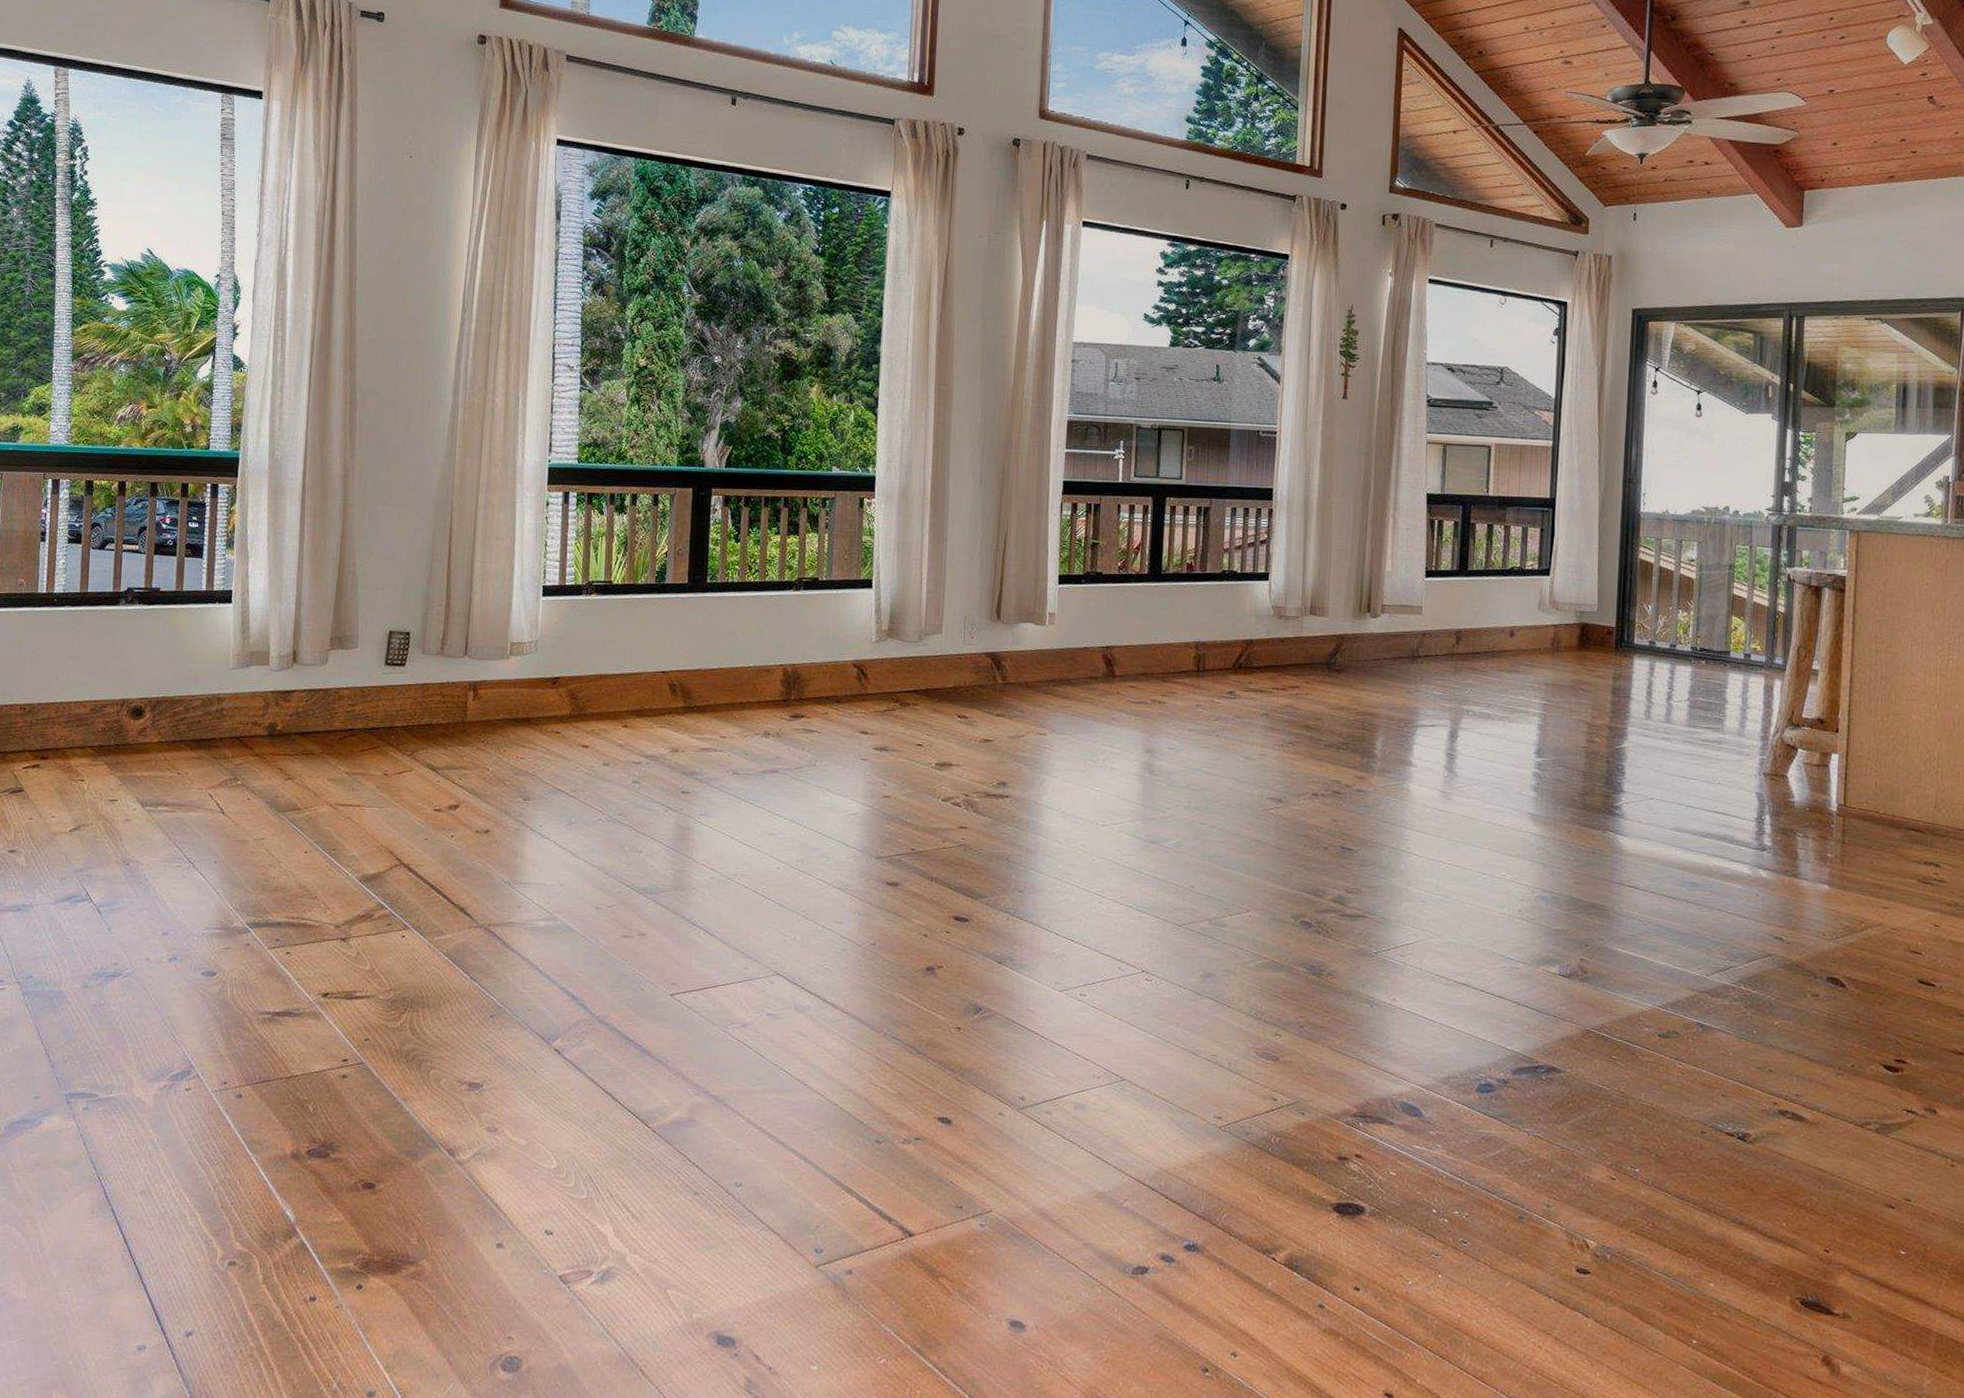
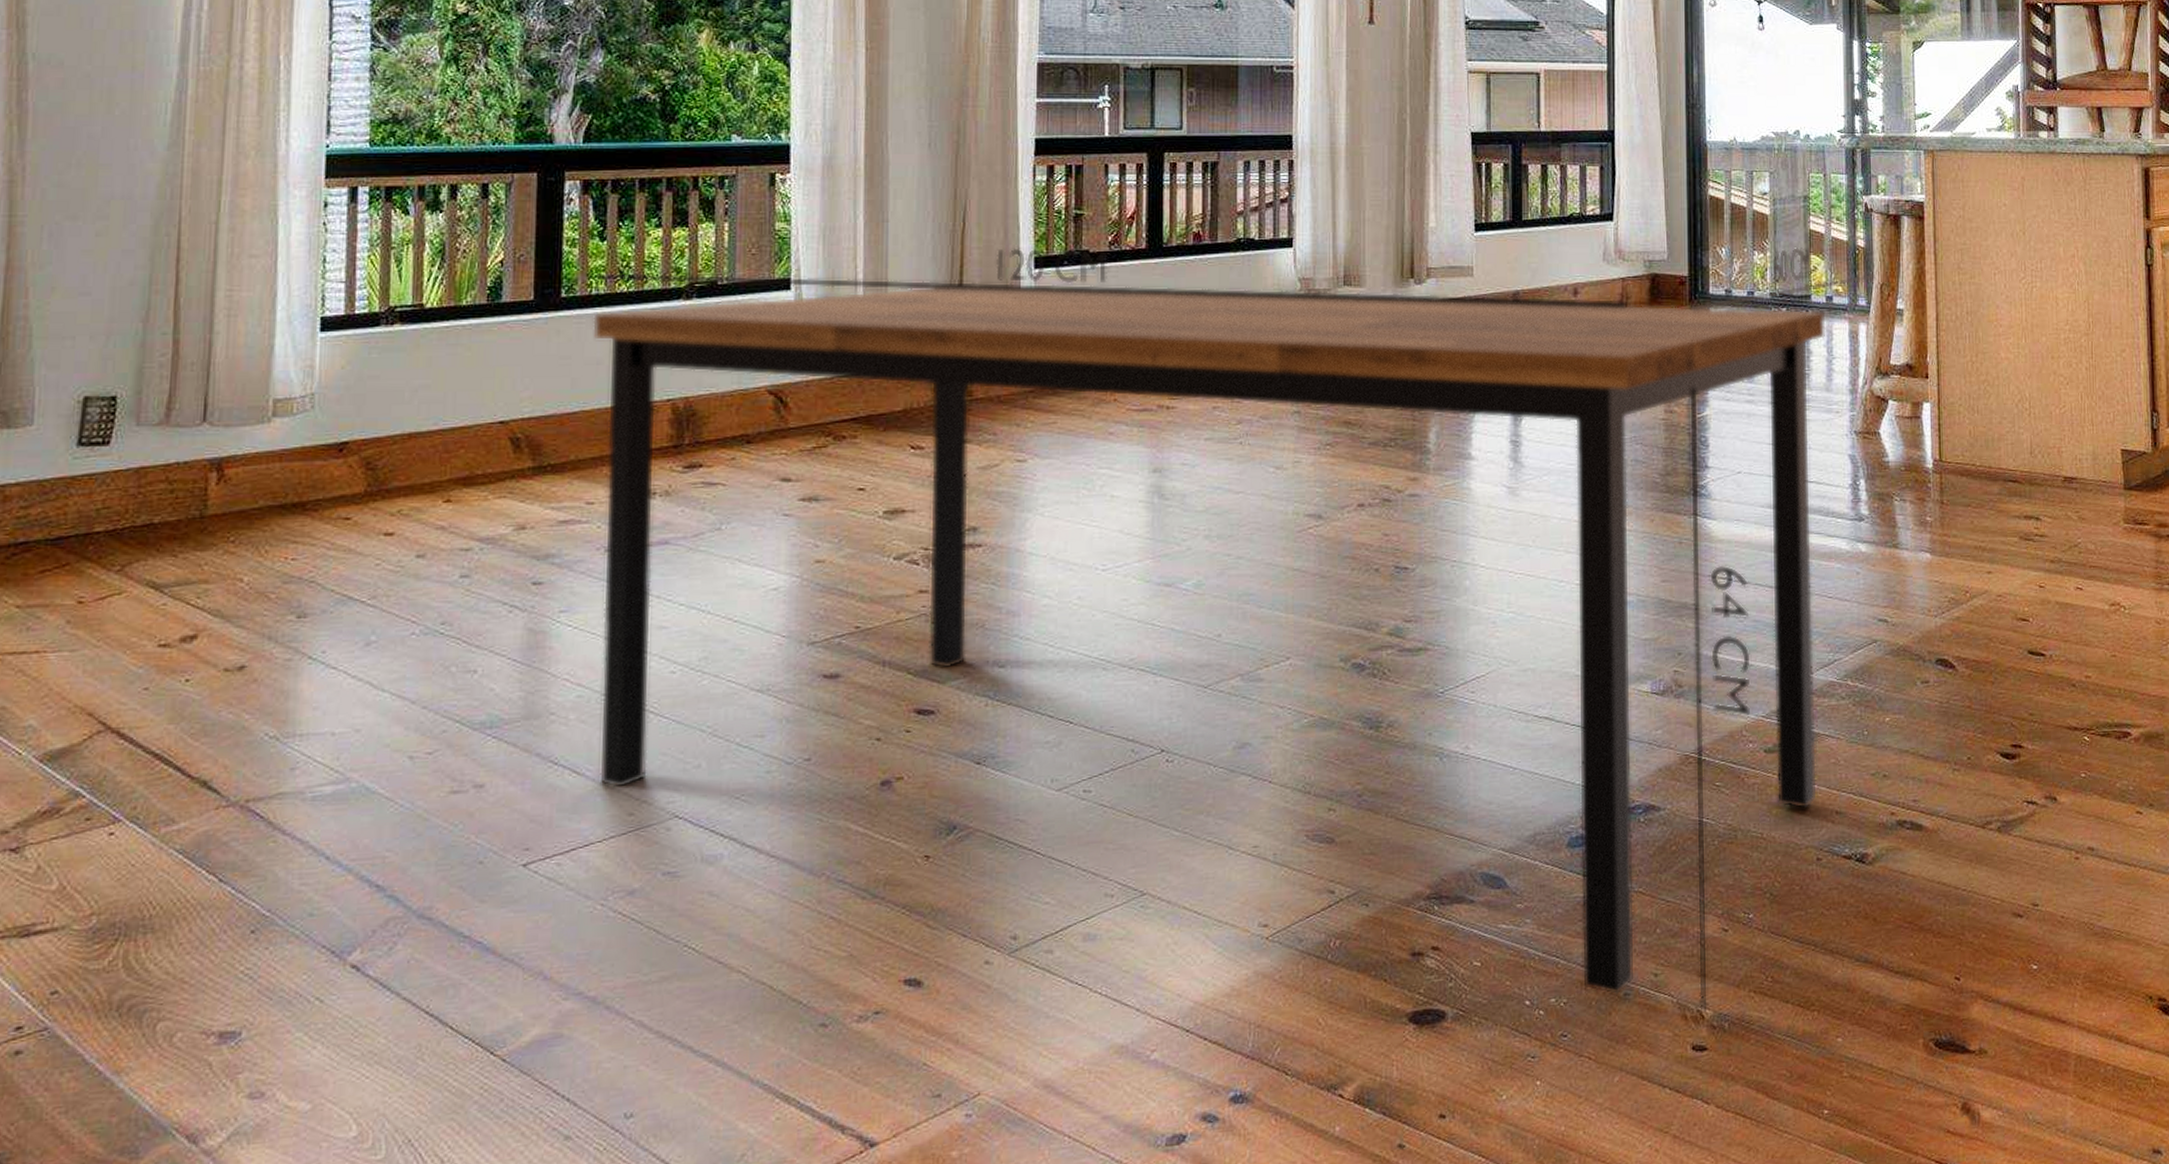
dining table: none [724,565,1794,1243] -> present [593,248,1876,1012]

